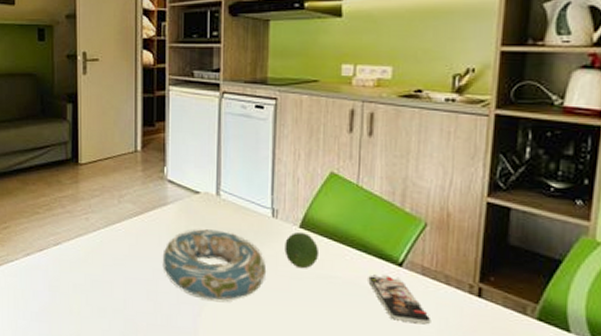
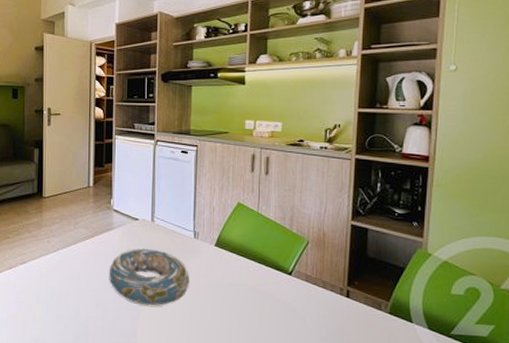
fruit: present [284,232,320,269] -> none [204,250,230,279]
smartphone: present [368,274,431,325] -> none [266,282,313,320]

